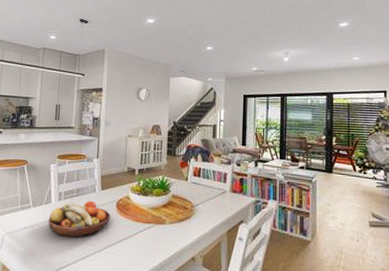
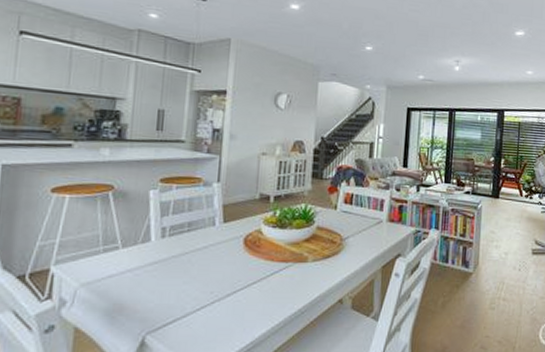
fruit bowl: present [48,200,111,238] -> none [145,236,235,285]

